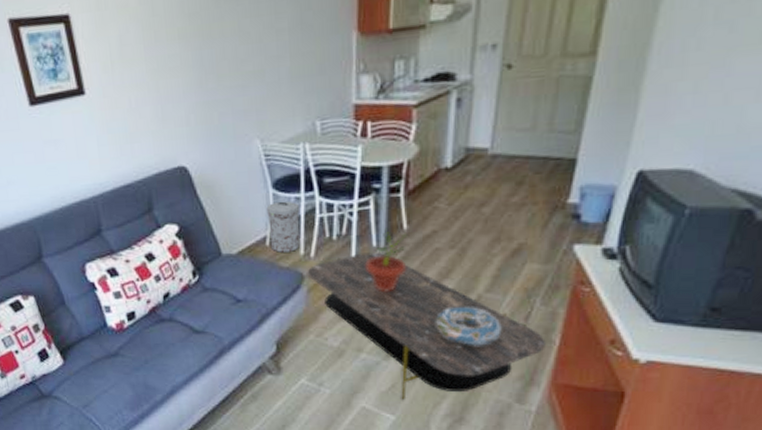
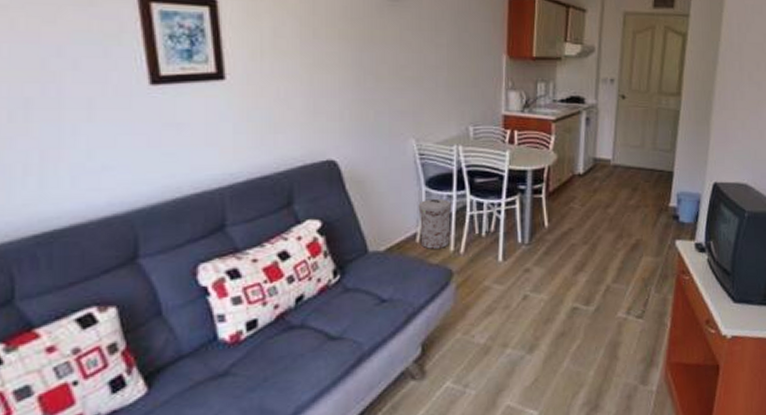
coffee table: present [307,252,546,400] -> none [456,248,660,393]
potted plant: present [365,228,408,291] -> none [511,225,549,285]
decorative bowl: present [435,306,502,347] -> none [572,296,627,335]

